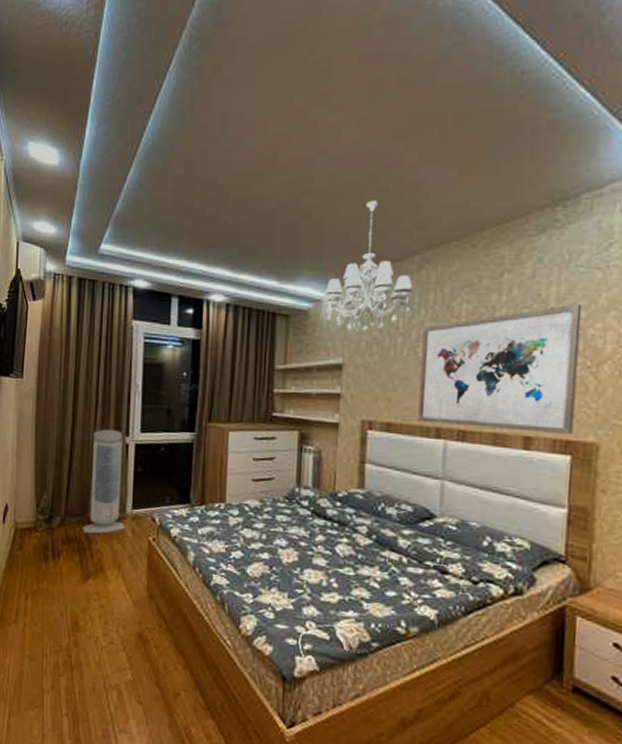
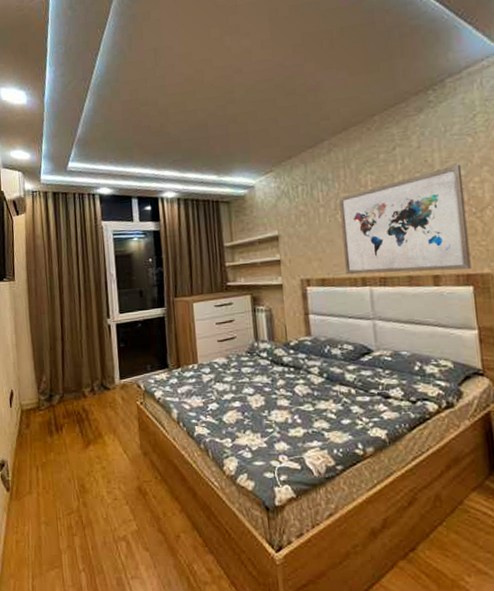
air purifier: present [82,429,126,534] -> none [79,314,117,406]
chandelier: present [324,200,414,333] -> none [256,102,327,208]

